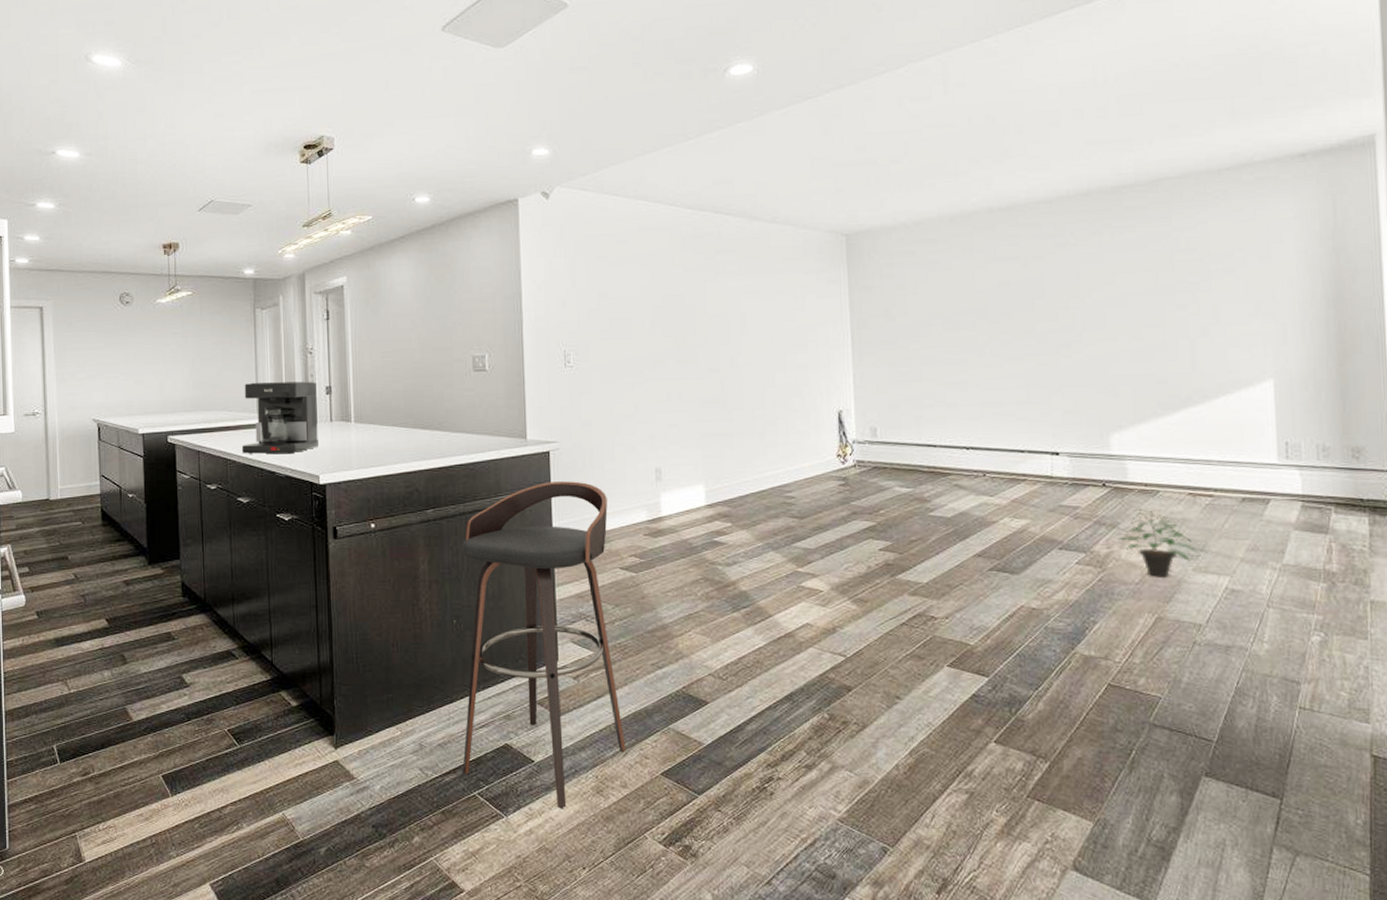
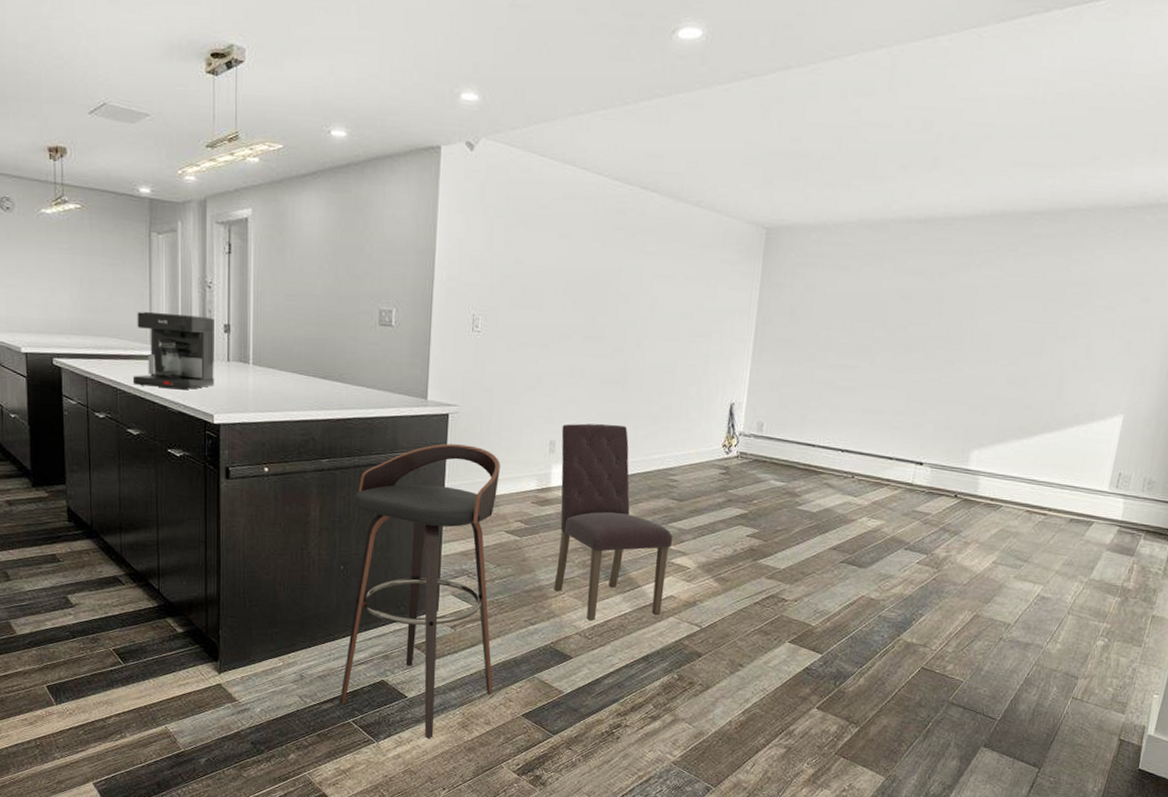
dining chair: none [666,445,800,659] -> present [554,423,673,621]
potted plant: present [1117,508,1199,577] -> none [956,519,1023,582]

